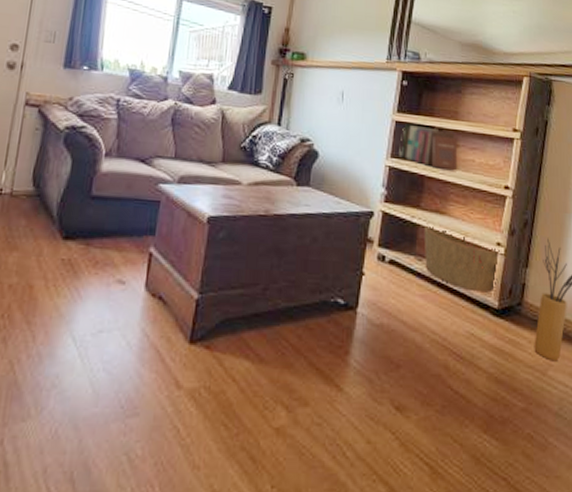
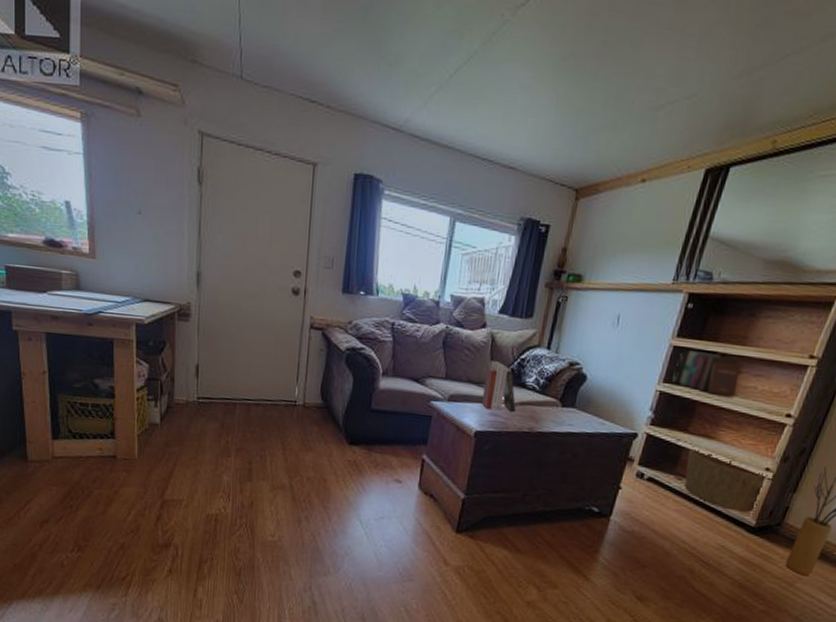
books: none [213,137,251,194] -> present [481,360,516,413]

